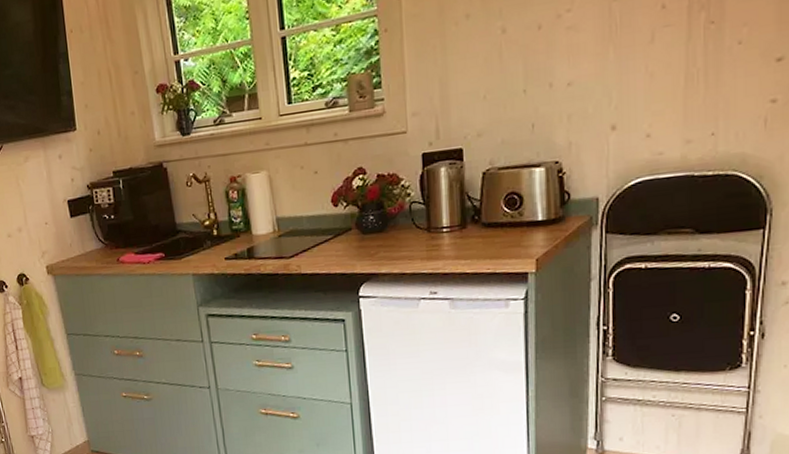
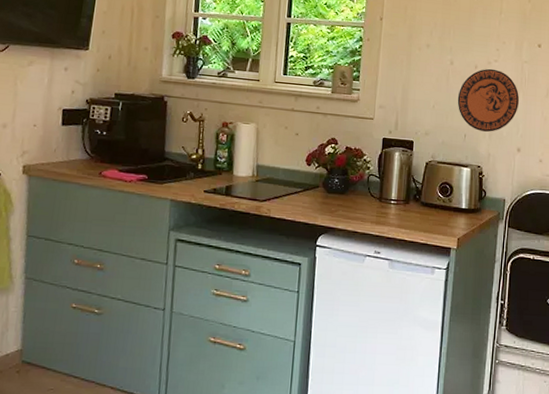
decorative plate: none [517,23,610,115] -> present [457,68,520,133]

